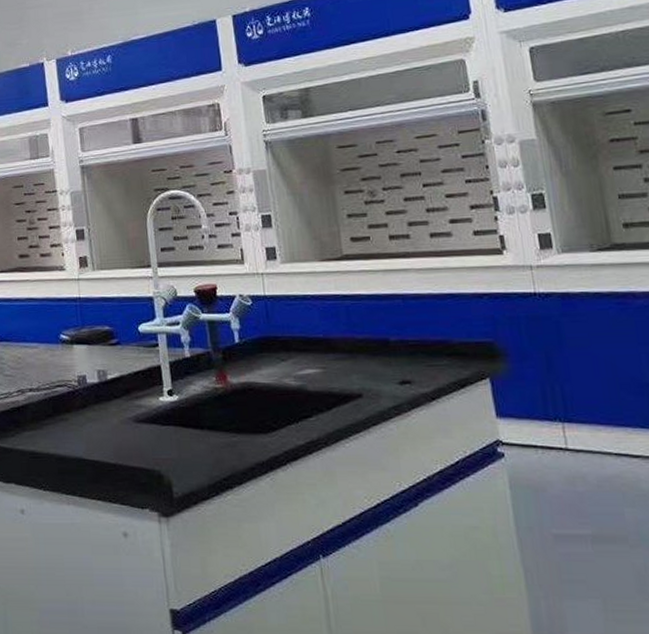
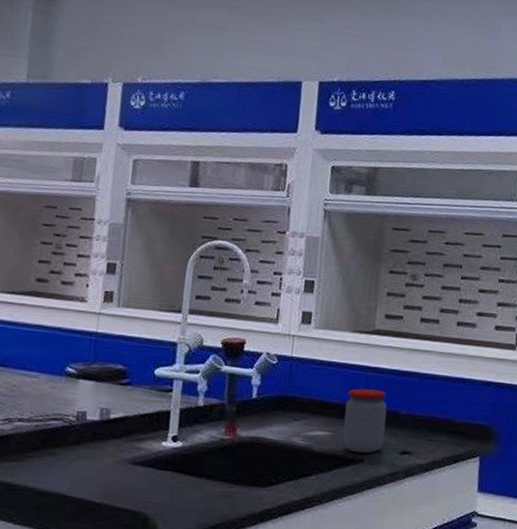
jar: none [329,318,380,388] -> present [342,388,387,454]

